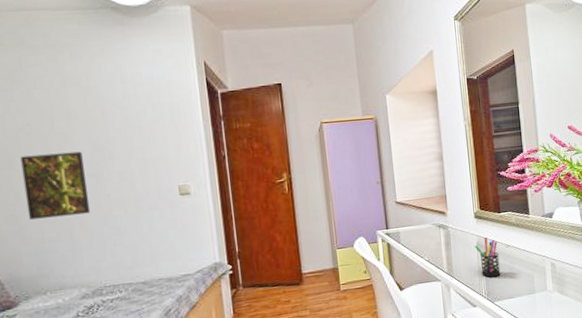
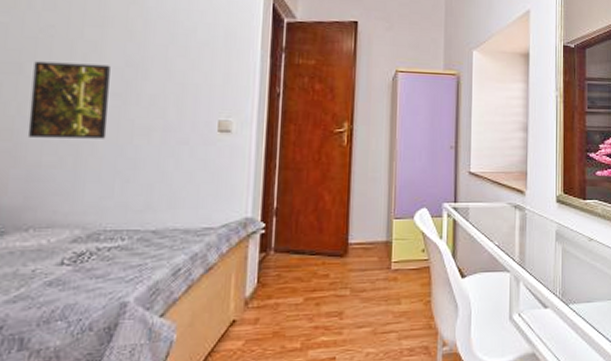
pen holder: present [474,237,501,278] -> none [553,226,580,274]

